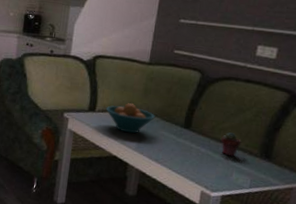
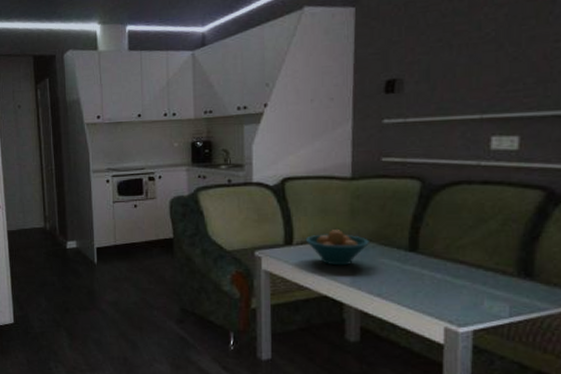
potted succulent: present [221,132,242,157] -> none [461,250,489,280]

